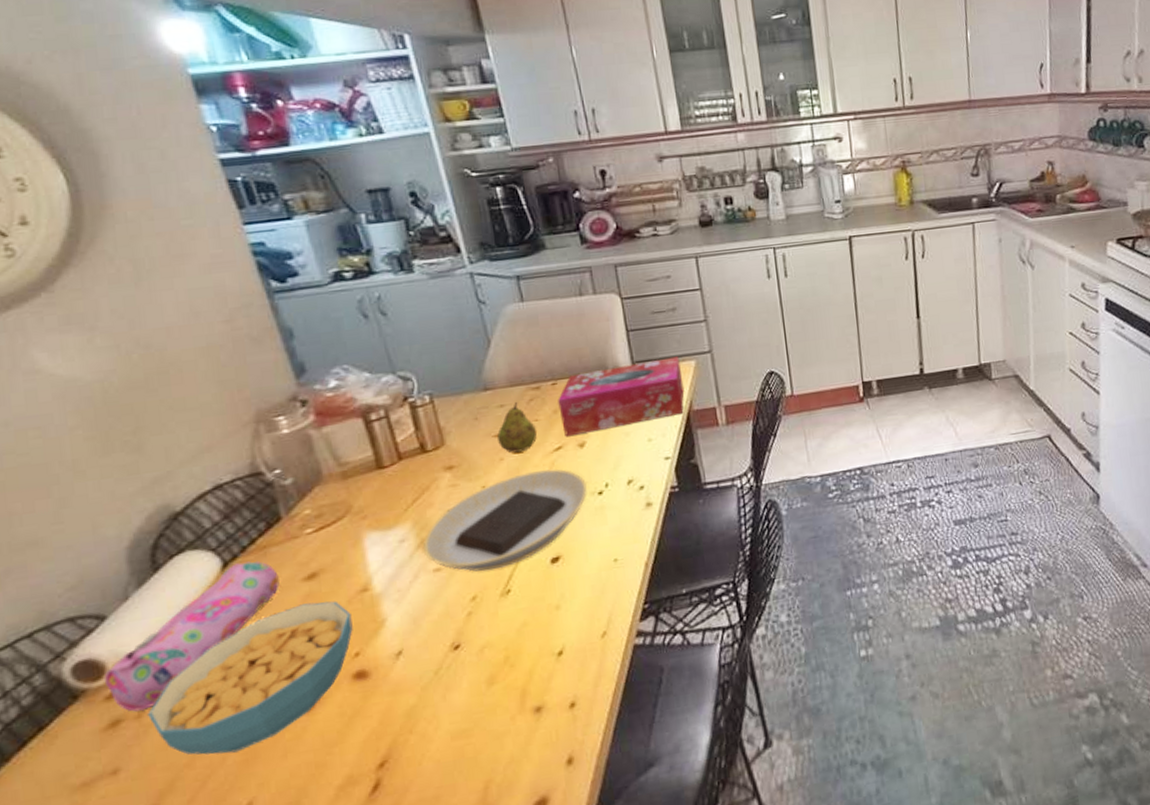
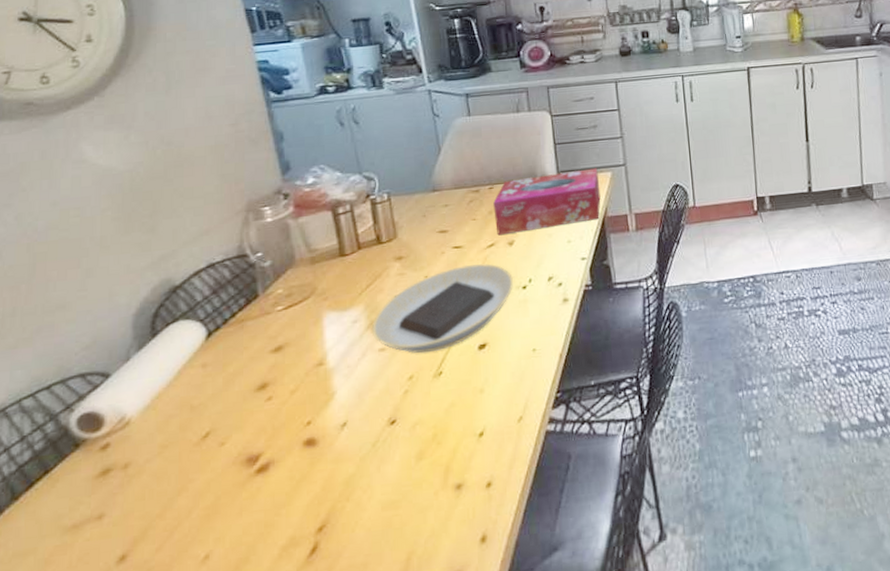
pencil case: present [103,561,281,712] -> none [101,332,253,462]
cereal bowl: present [148,601,353,755] -> none [133,372,307,507]
fruit: present [497,401,538,453] -> none [441,202,475,248]

